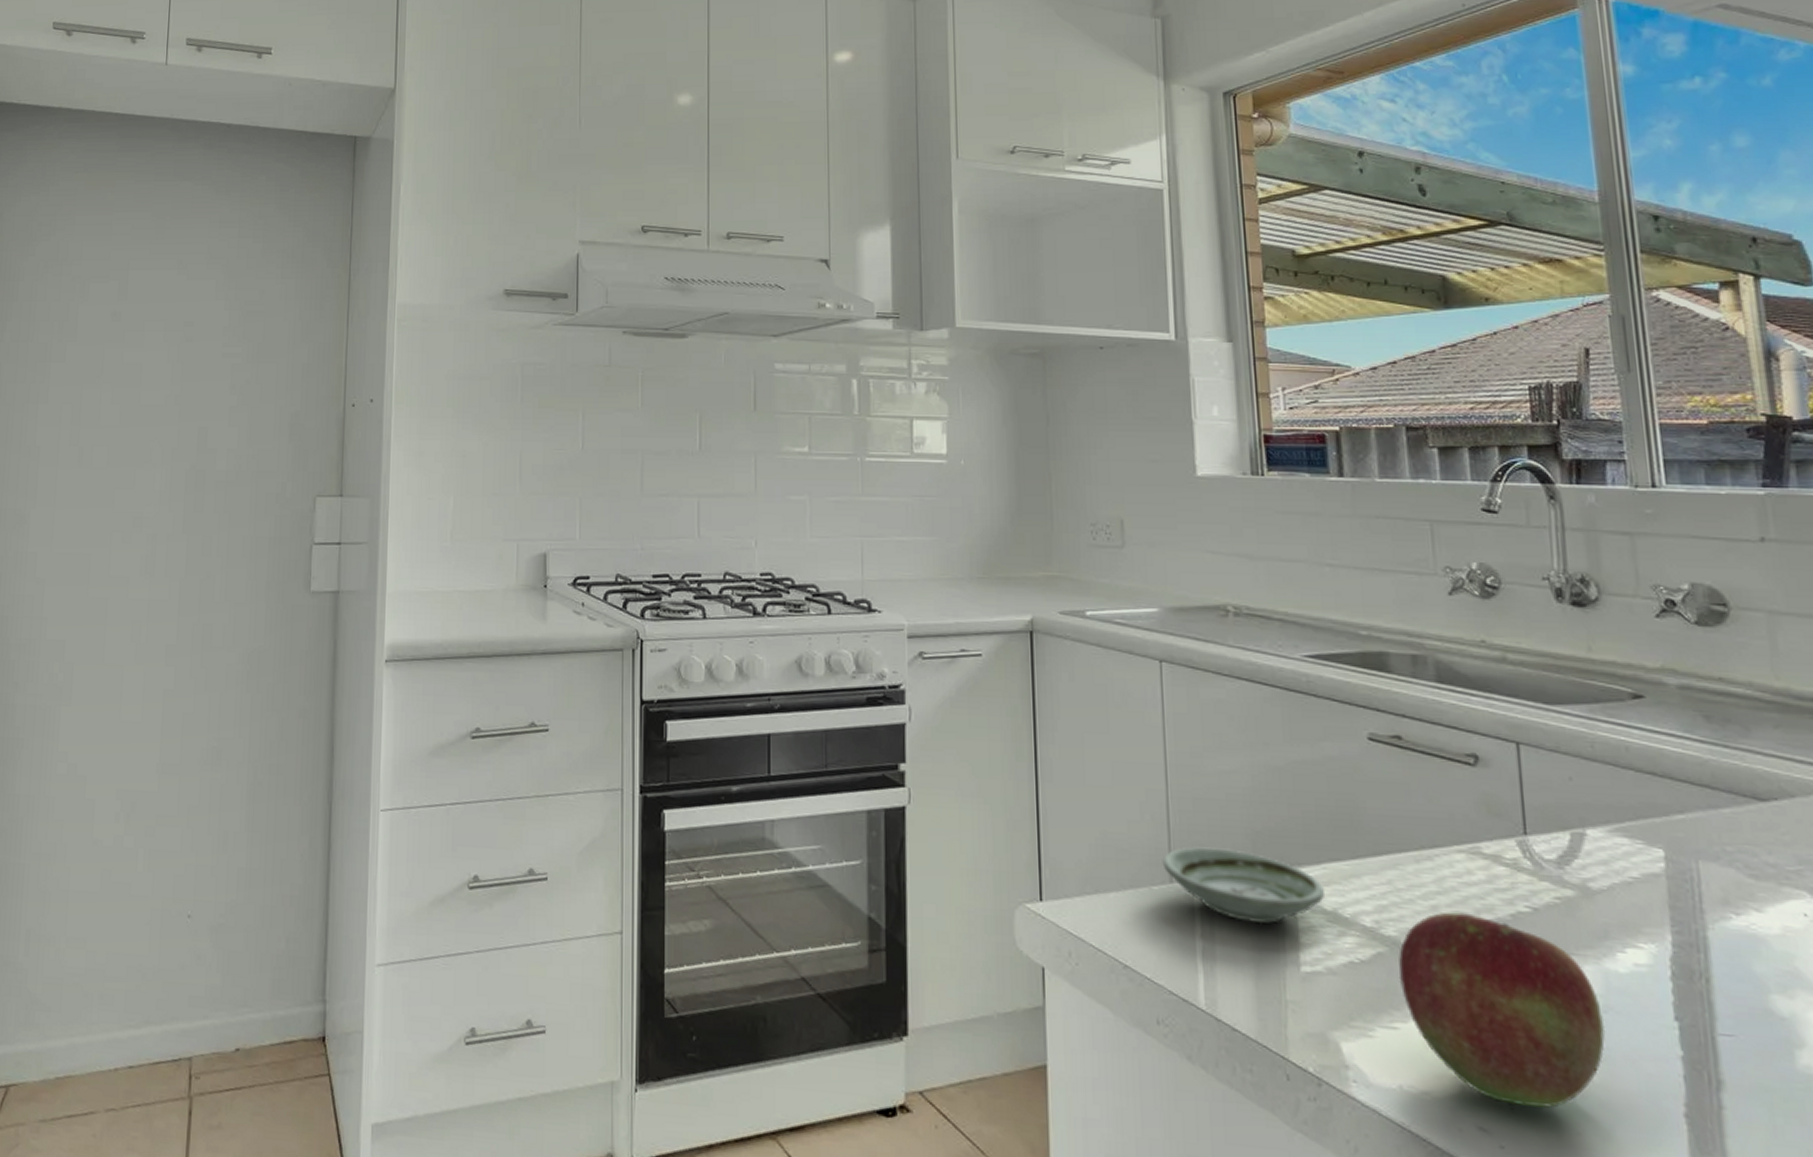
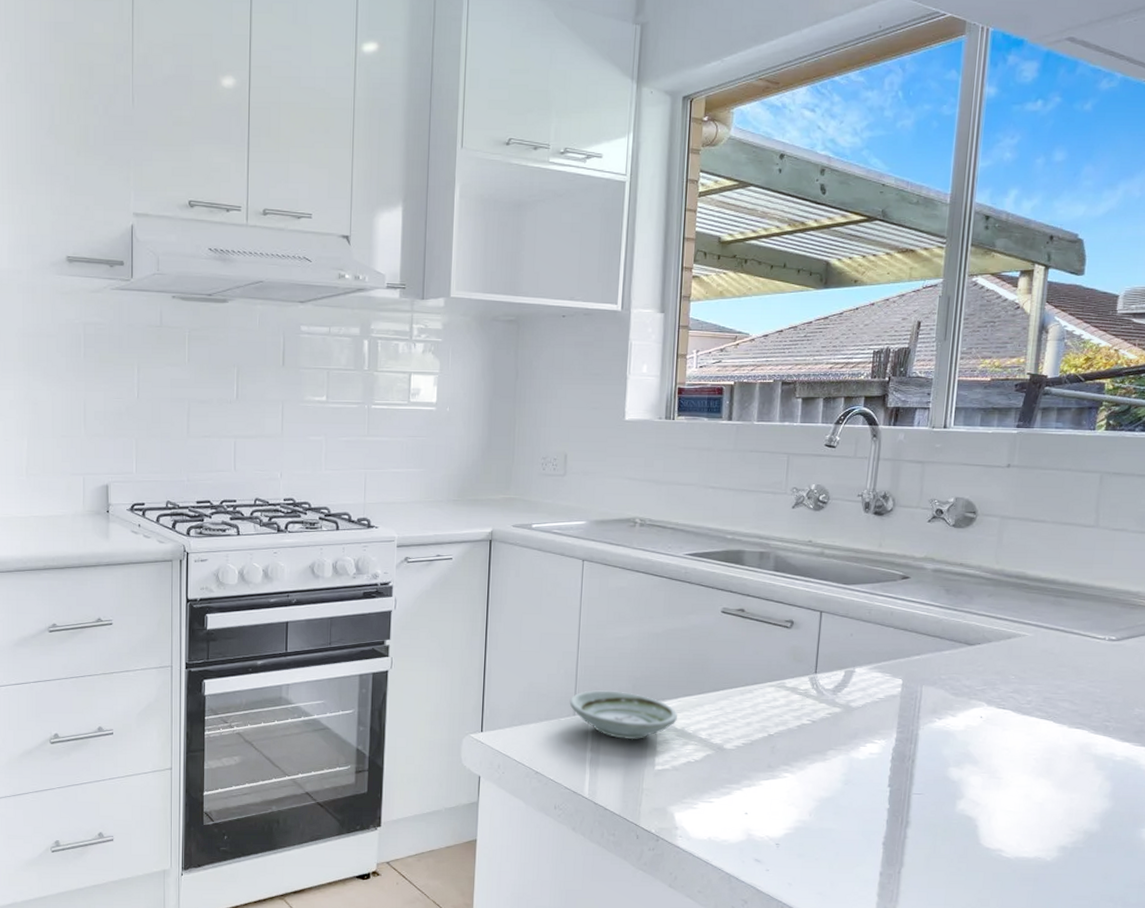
fruit: present [1398,912,1606,1108] -> none [718,726,845,845]

